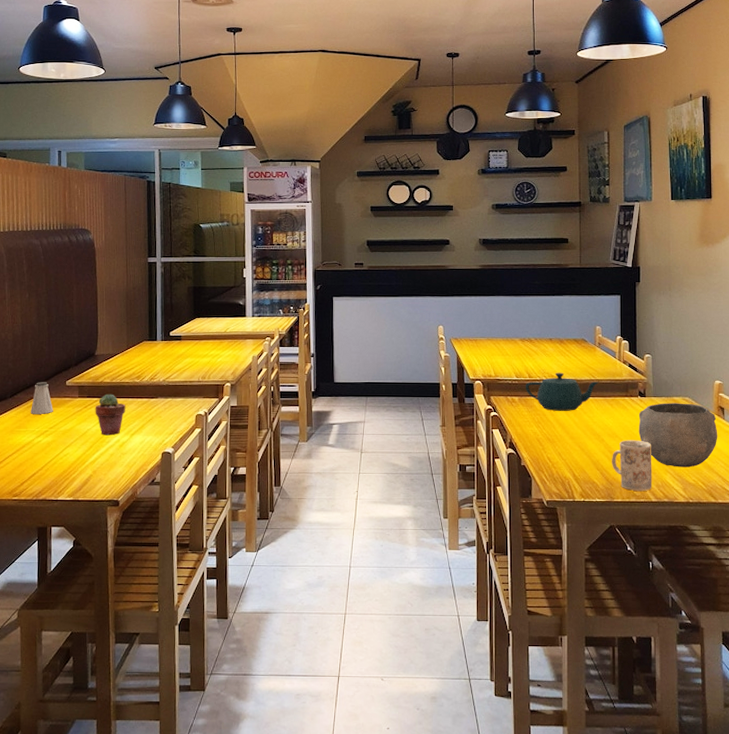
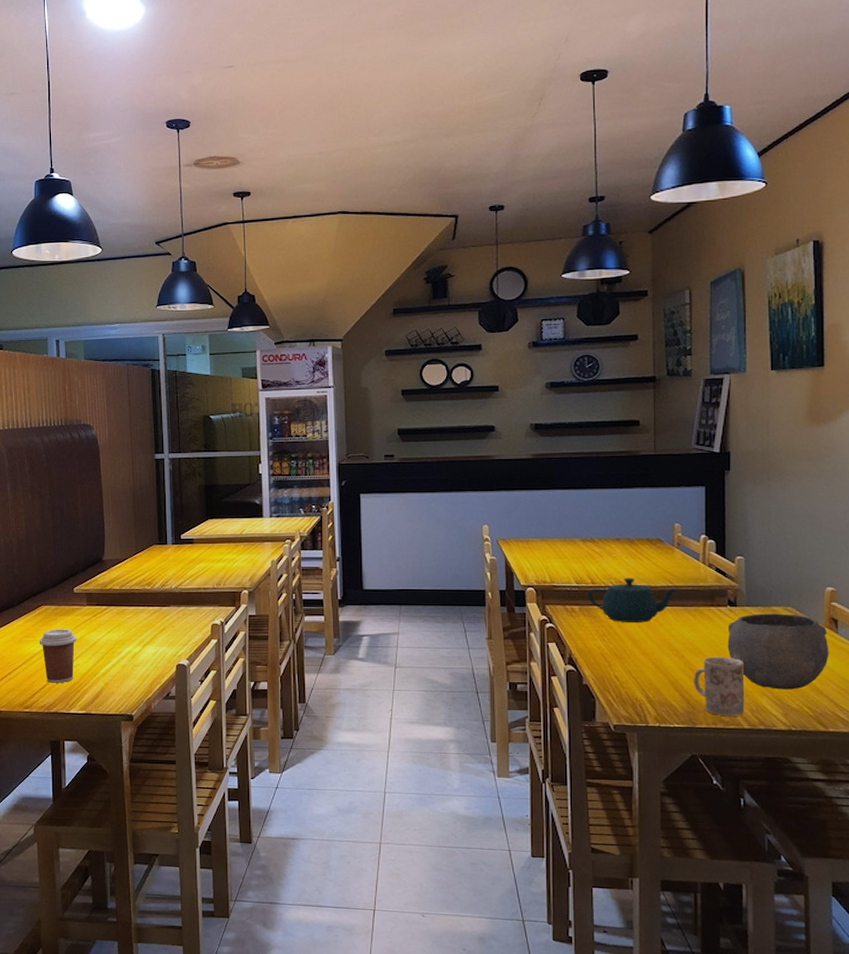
coffee cup: none [30,420,68,472] -> present [39,629,77,683]
saltshaker: present [31,382,53,414] -> none [39,589,62,623]
potted succulent: present [95,394,126,436] -> none [104,601,137,646]

